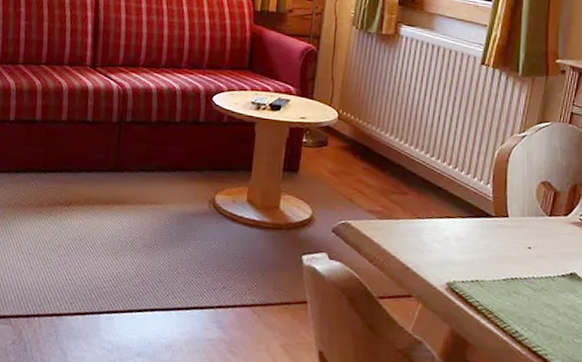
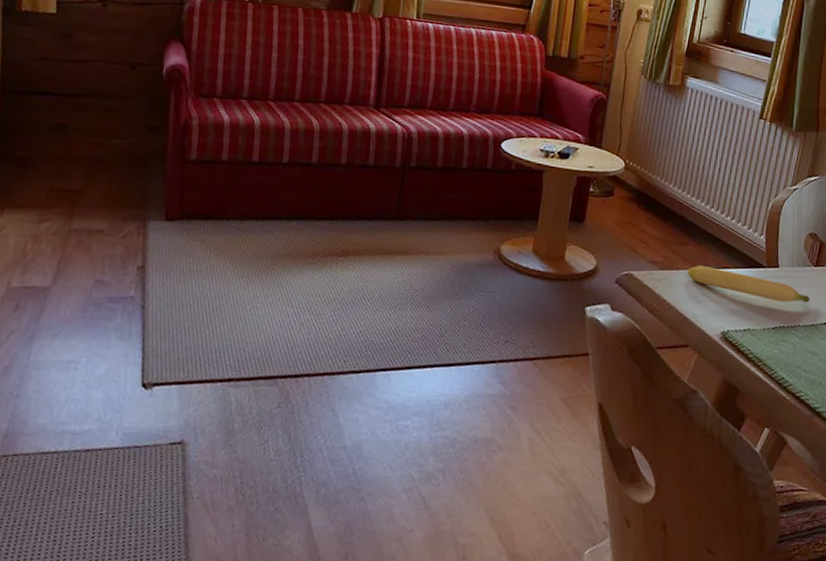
banana: none [407,215,545,254] -> present [687,265,810,303]

